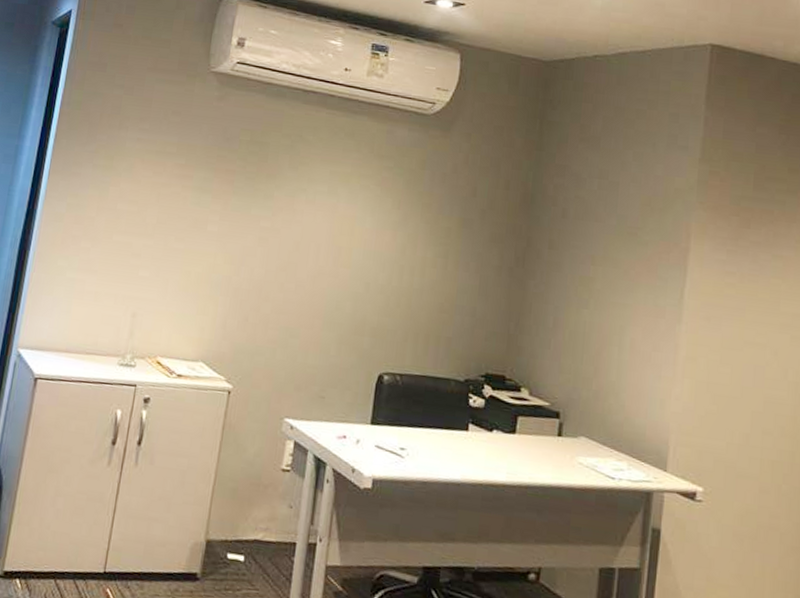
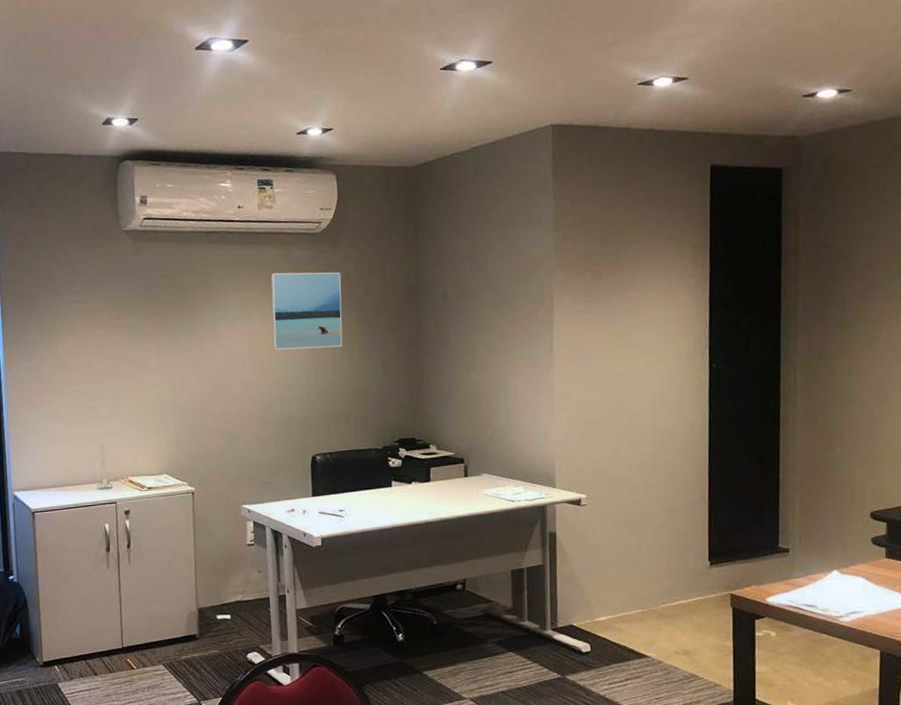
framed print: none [355,149,449,250] -> present [270,272,343,350]

